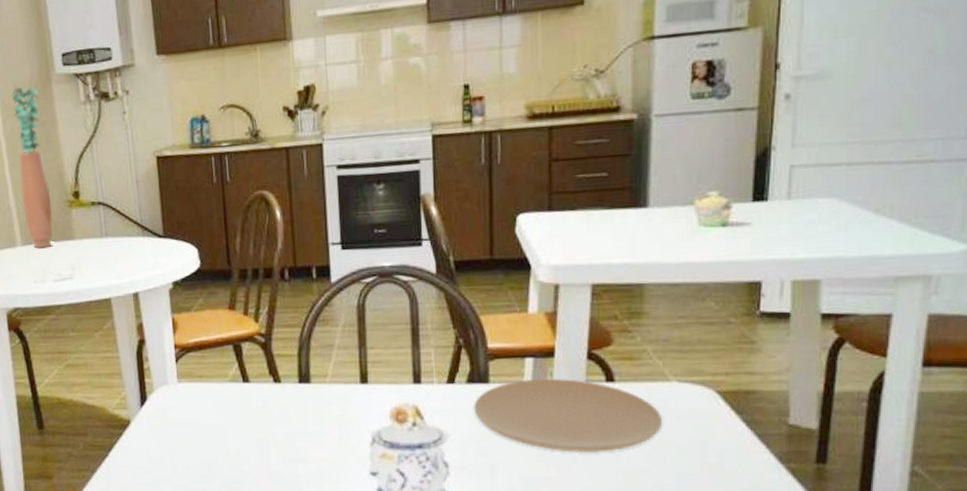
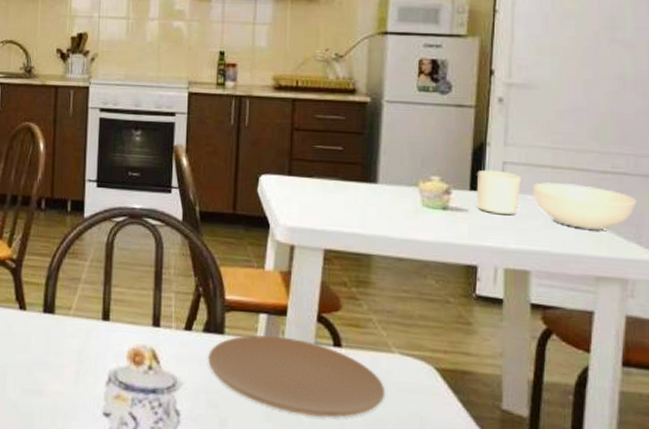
mug: none [759,176,811,223] -> present [476,169,521,214]
bowl: none [823,179,945,228] -> present [532,182,637,230]

